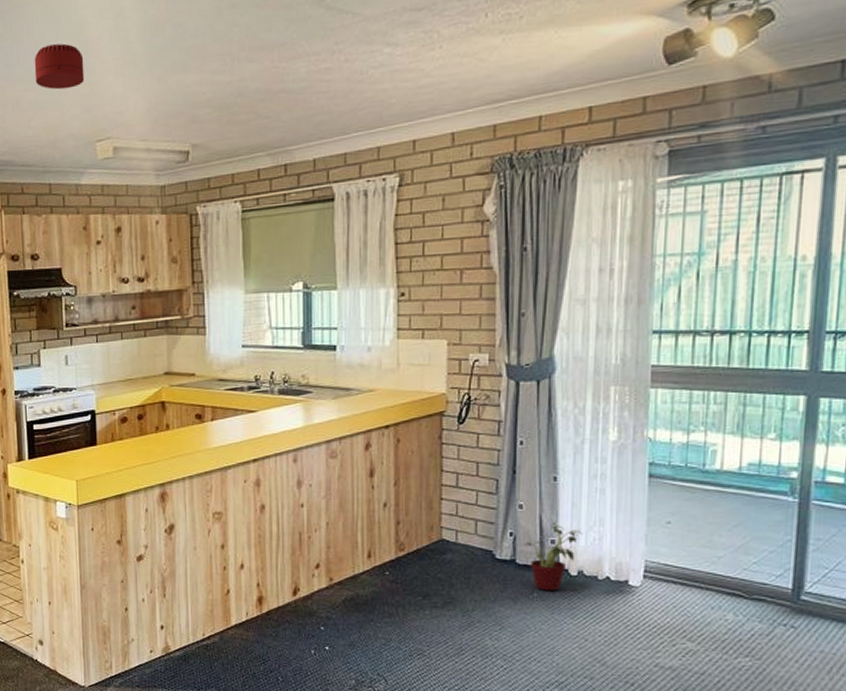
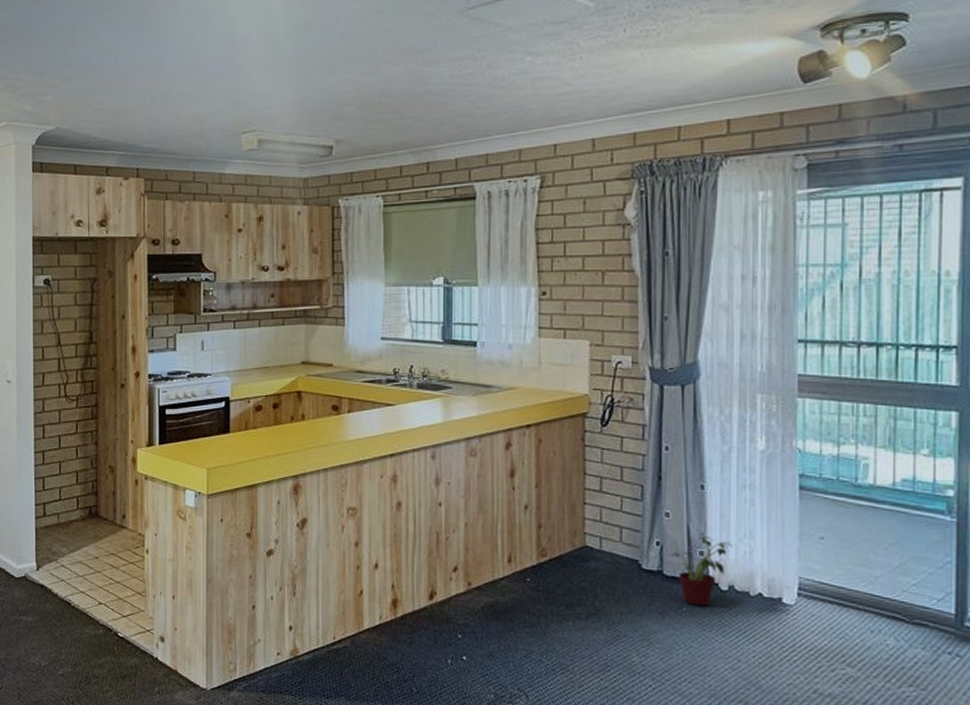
smoke detector: present [34,43,85,90] -> none [184,40,233,84]

